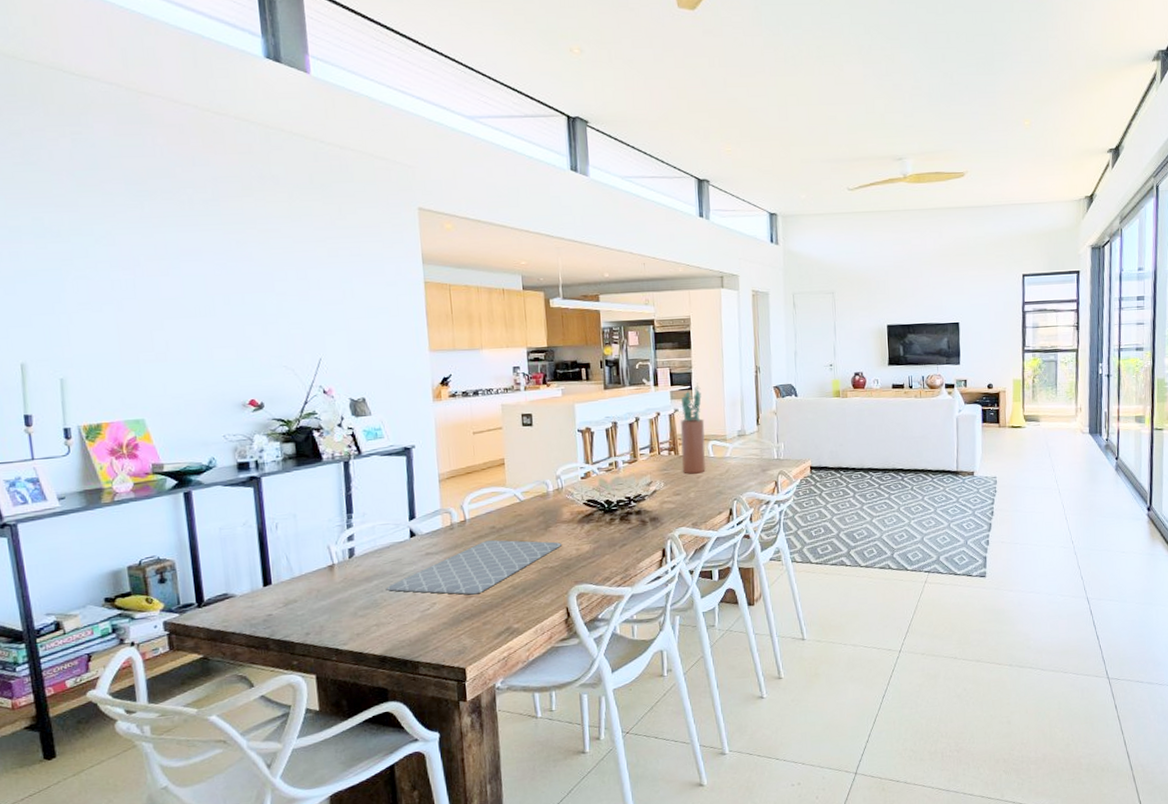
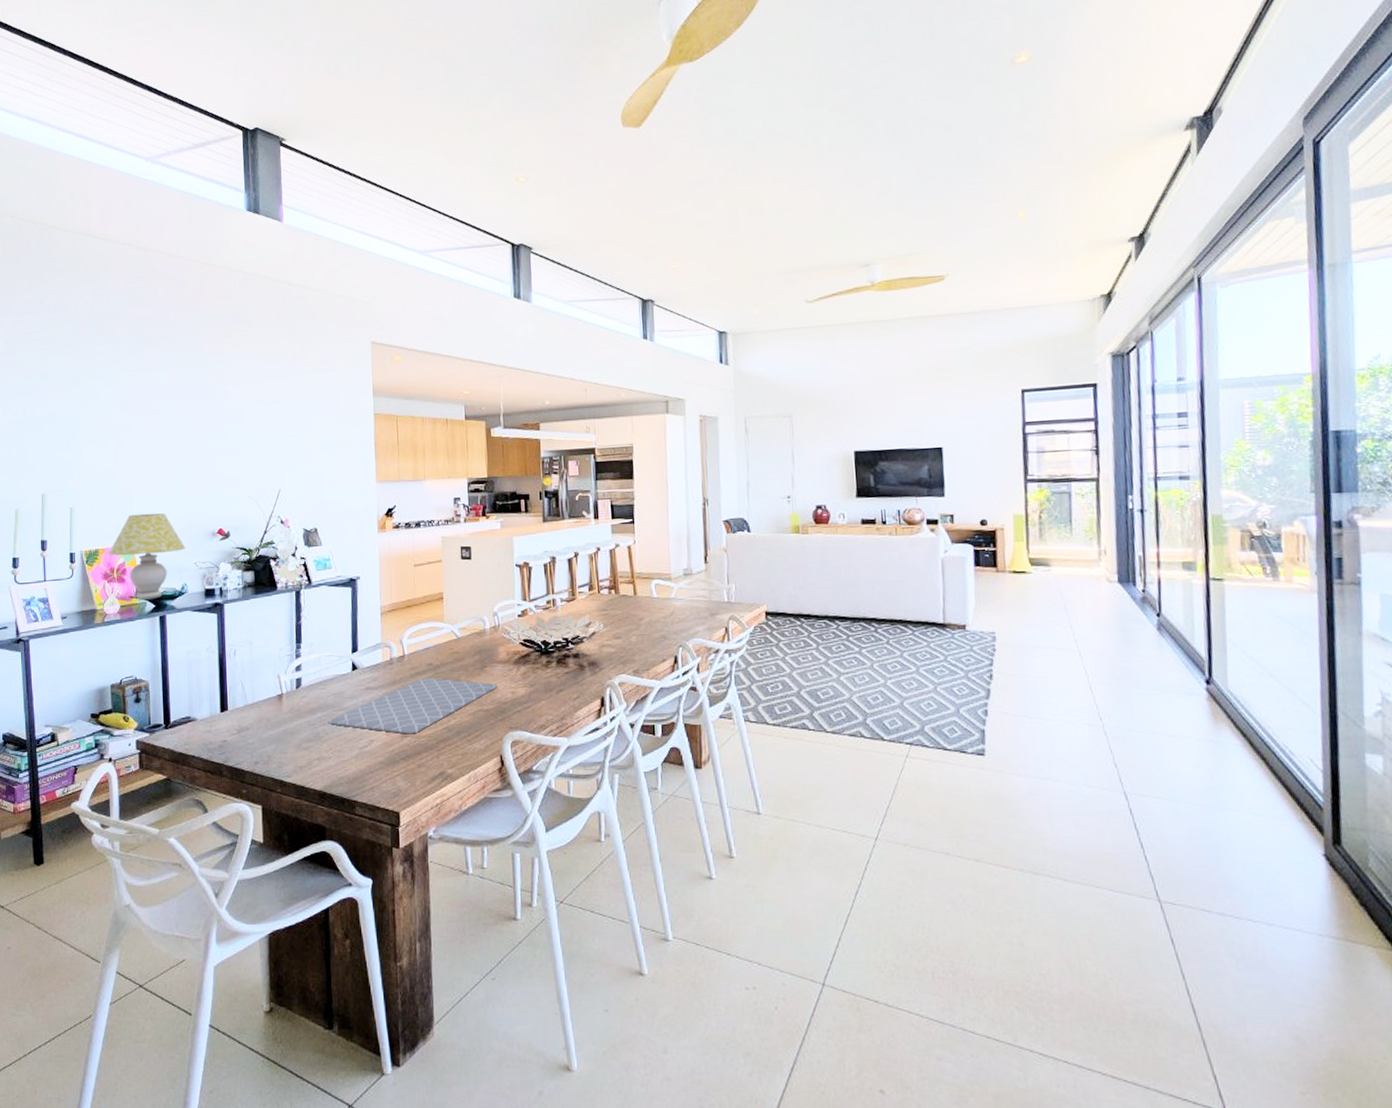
table lamp: none [115,384,212,477] -> present [109,513,186,601]
vase: present [680,383,706,474] -> none [621,516,648,616]

